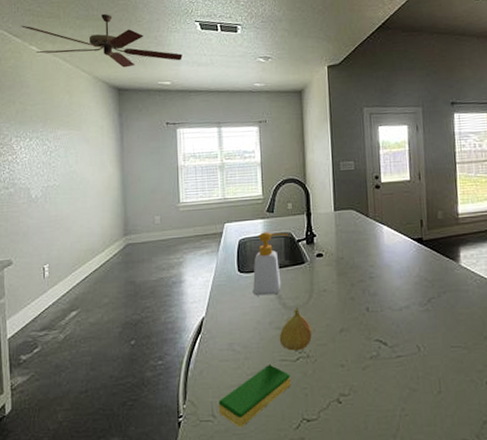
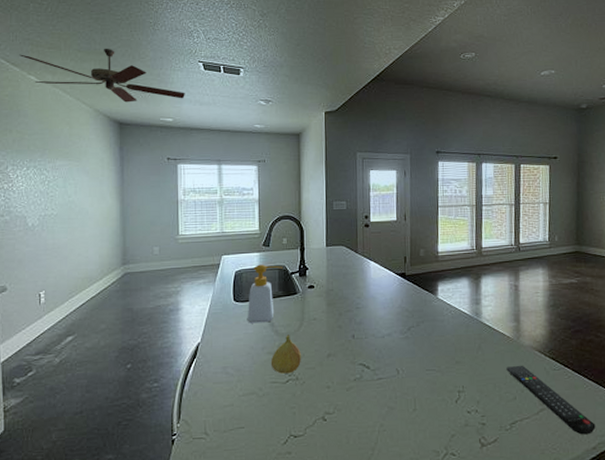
dish sponge: present [218,365,291,428] -> none [211,387,280,444]

